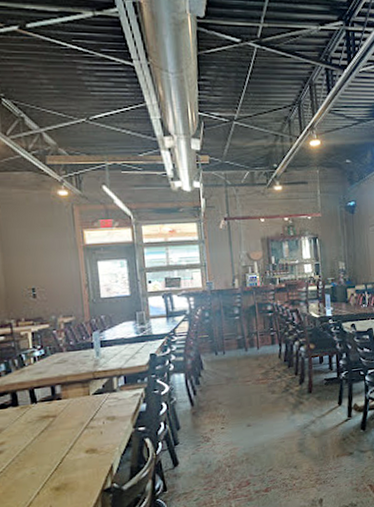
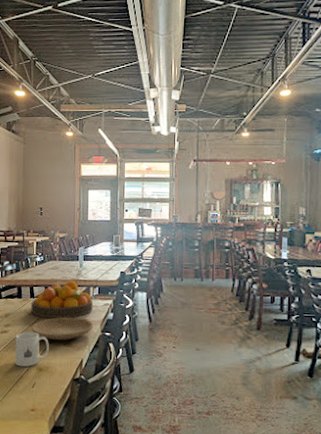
mug: none [15,445,66,492] -> present [15,332,49,367]
fruit bowl: none [33,373,119,425] -> present [31,280,93,319]
plate: none [37,416,122,450] -> present [31,317,93,341]

